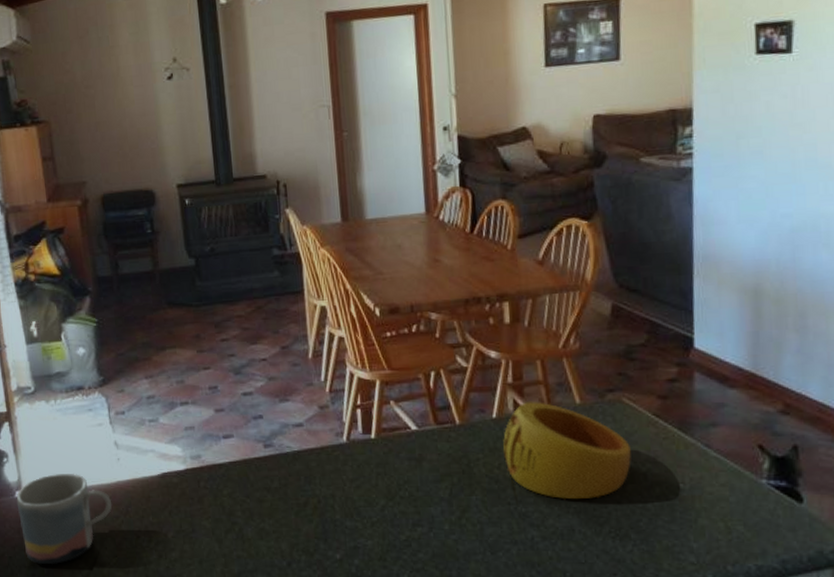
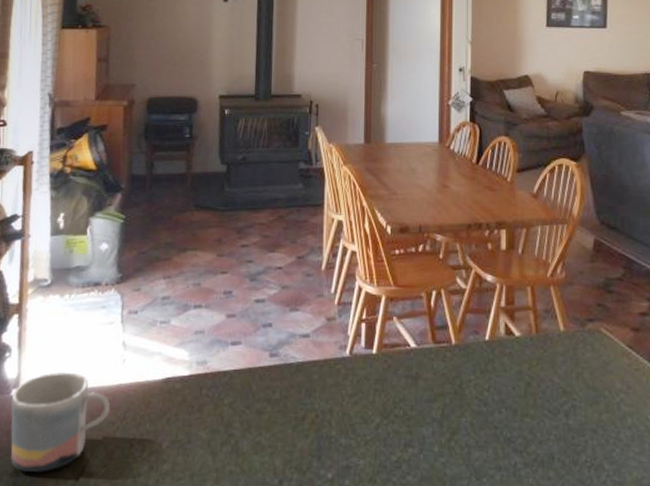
ring: present [503,400,631,499] -> none [494,325,607,426]

